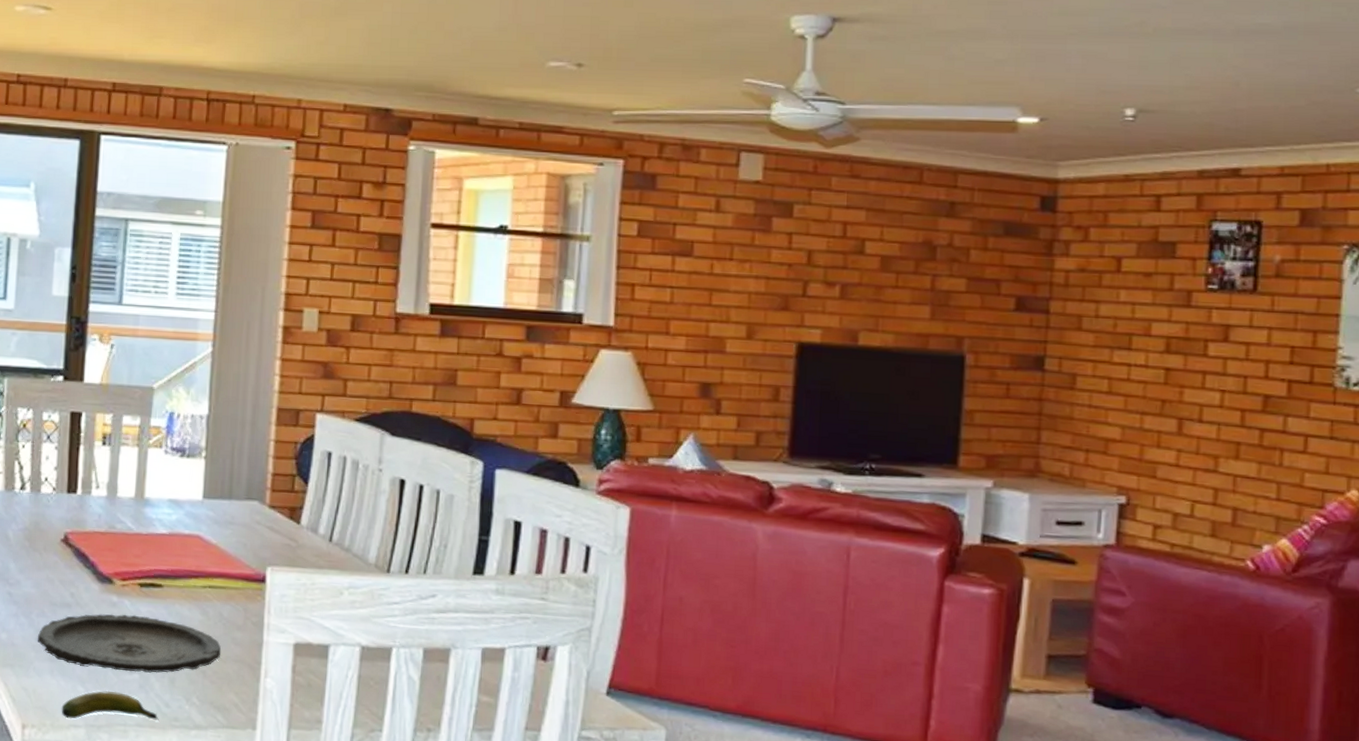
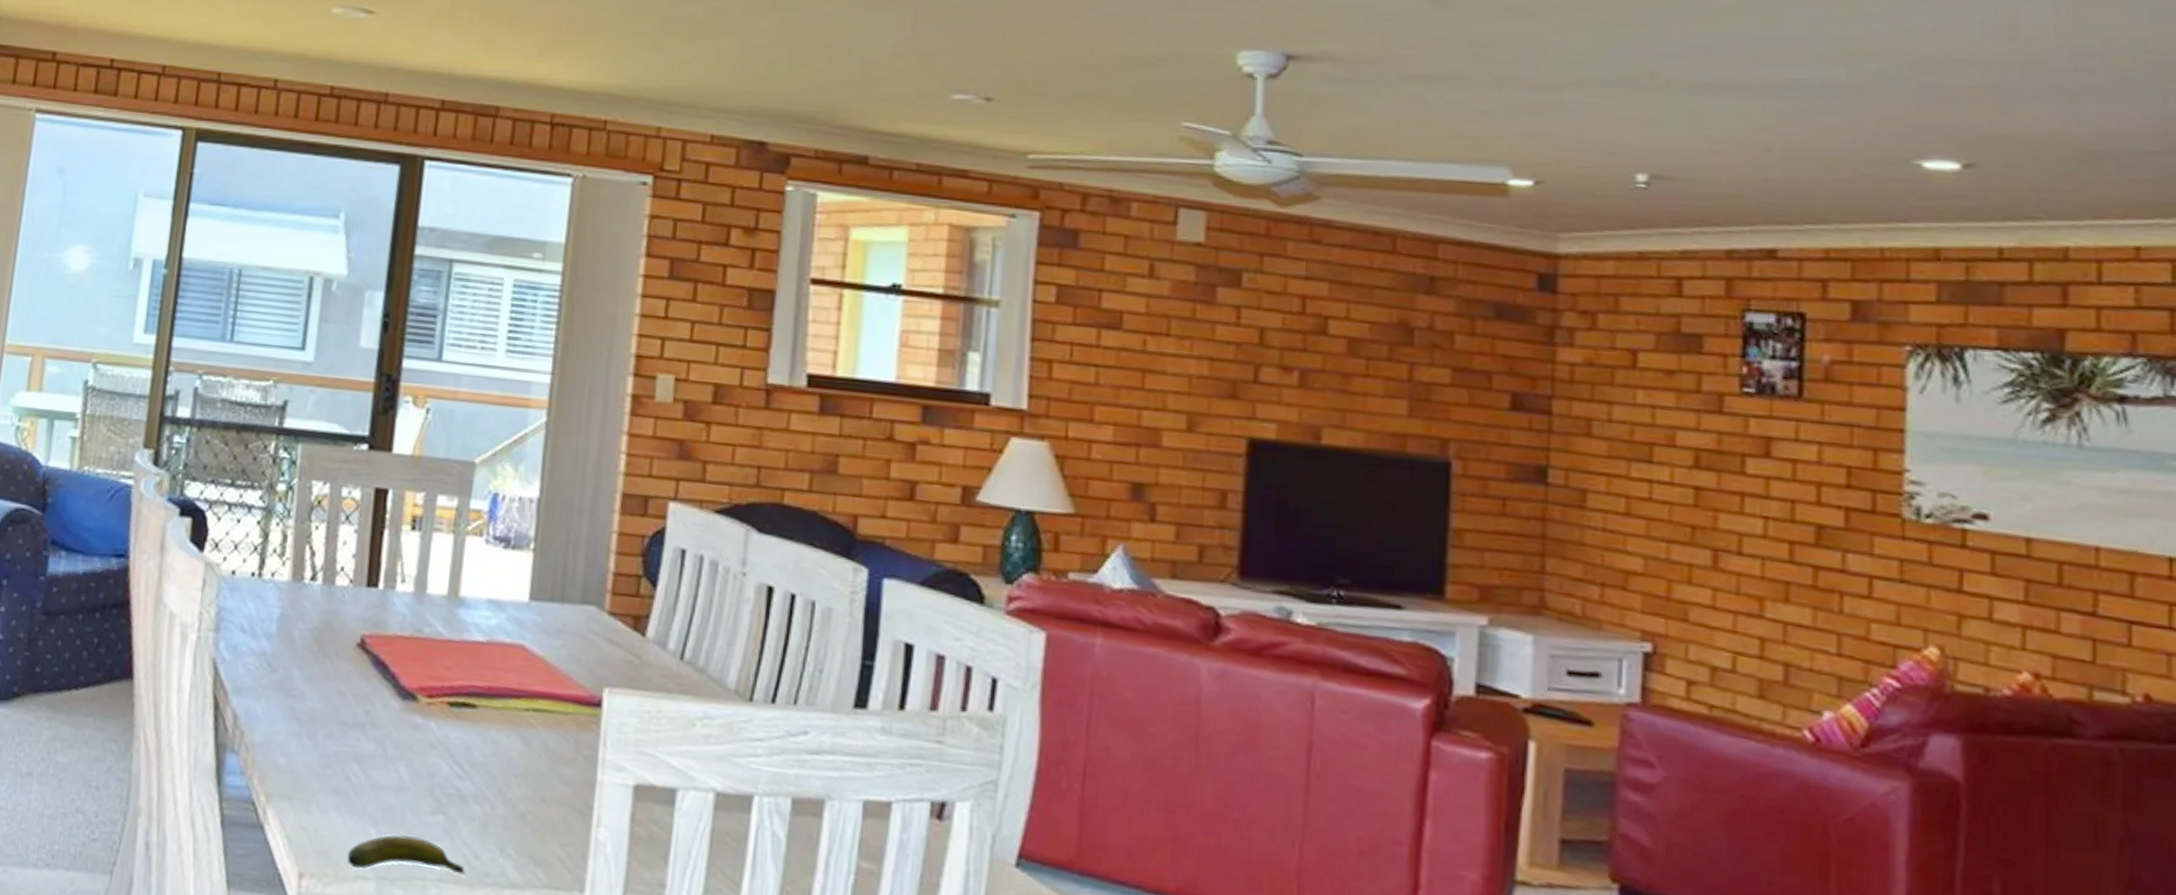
plate: present [38,614,222,673] -> none [323,738,546,816]

